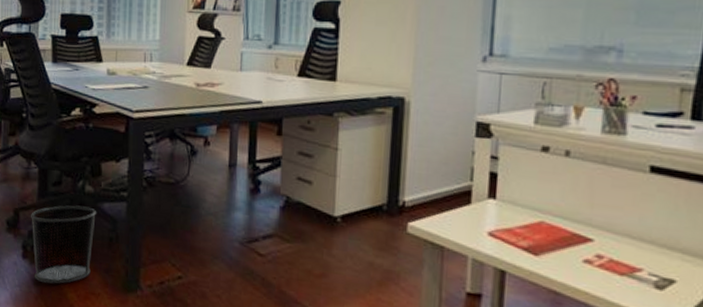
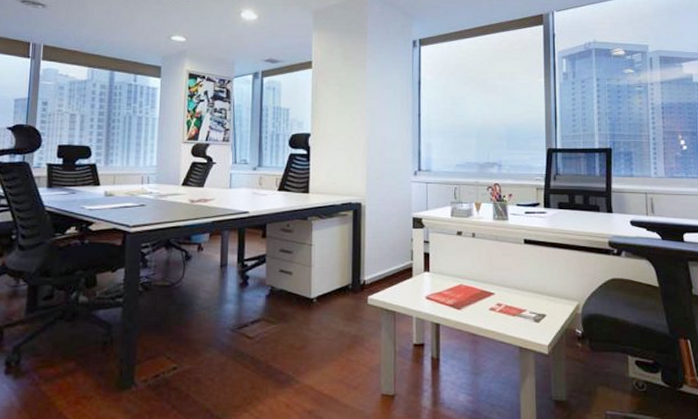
waste bin: present [30,205,97,284] -> none [16,316,91,396]

